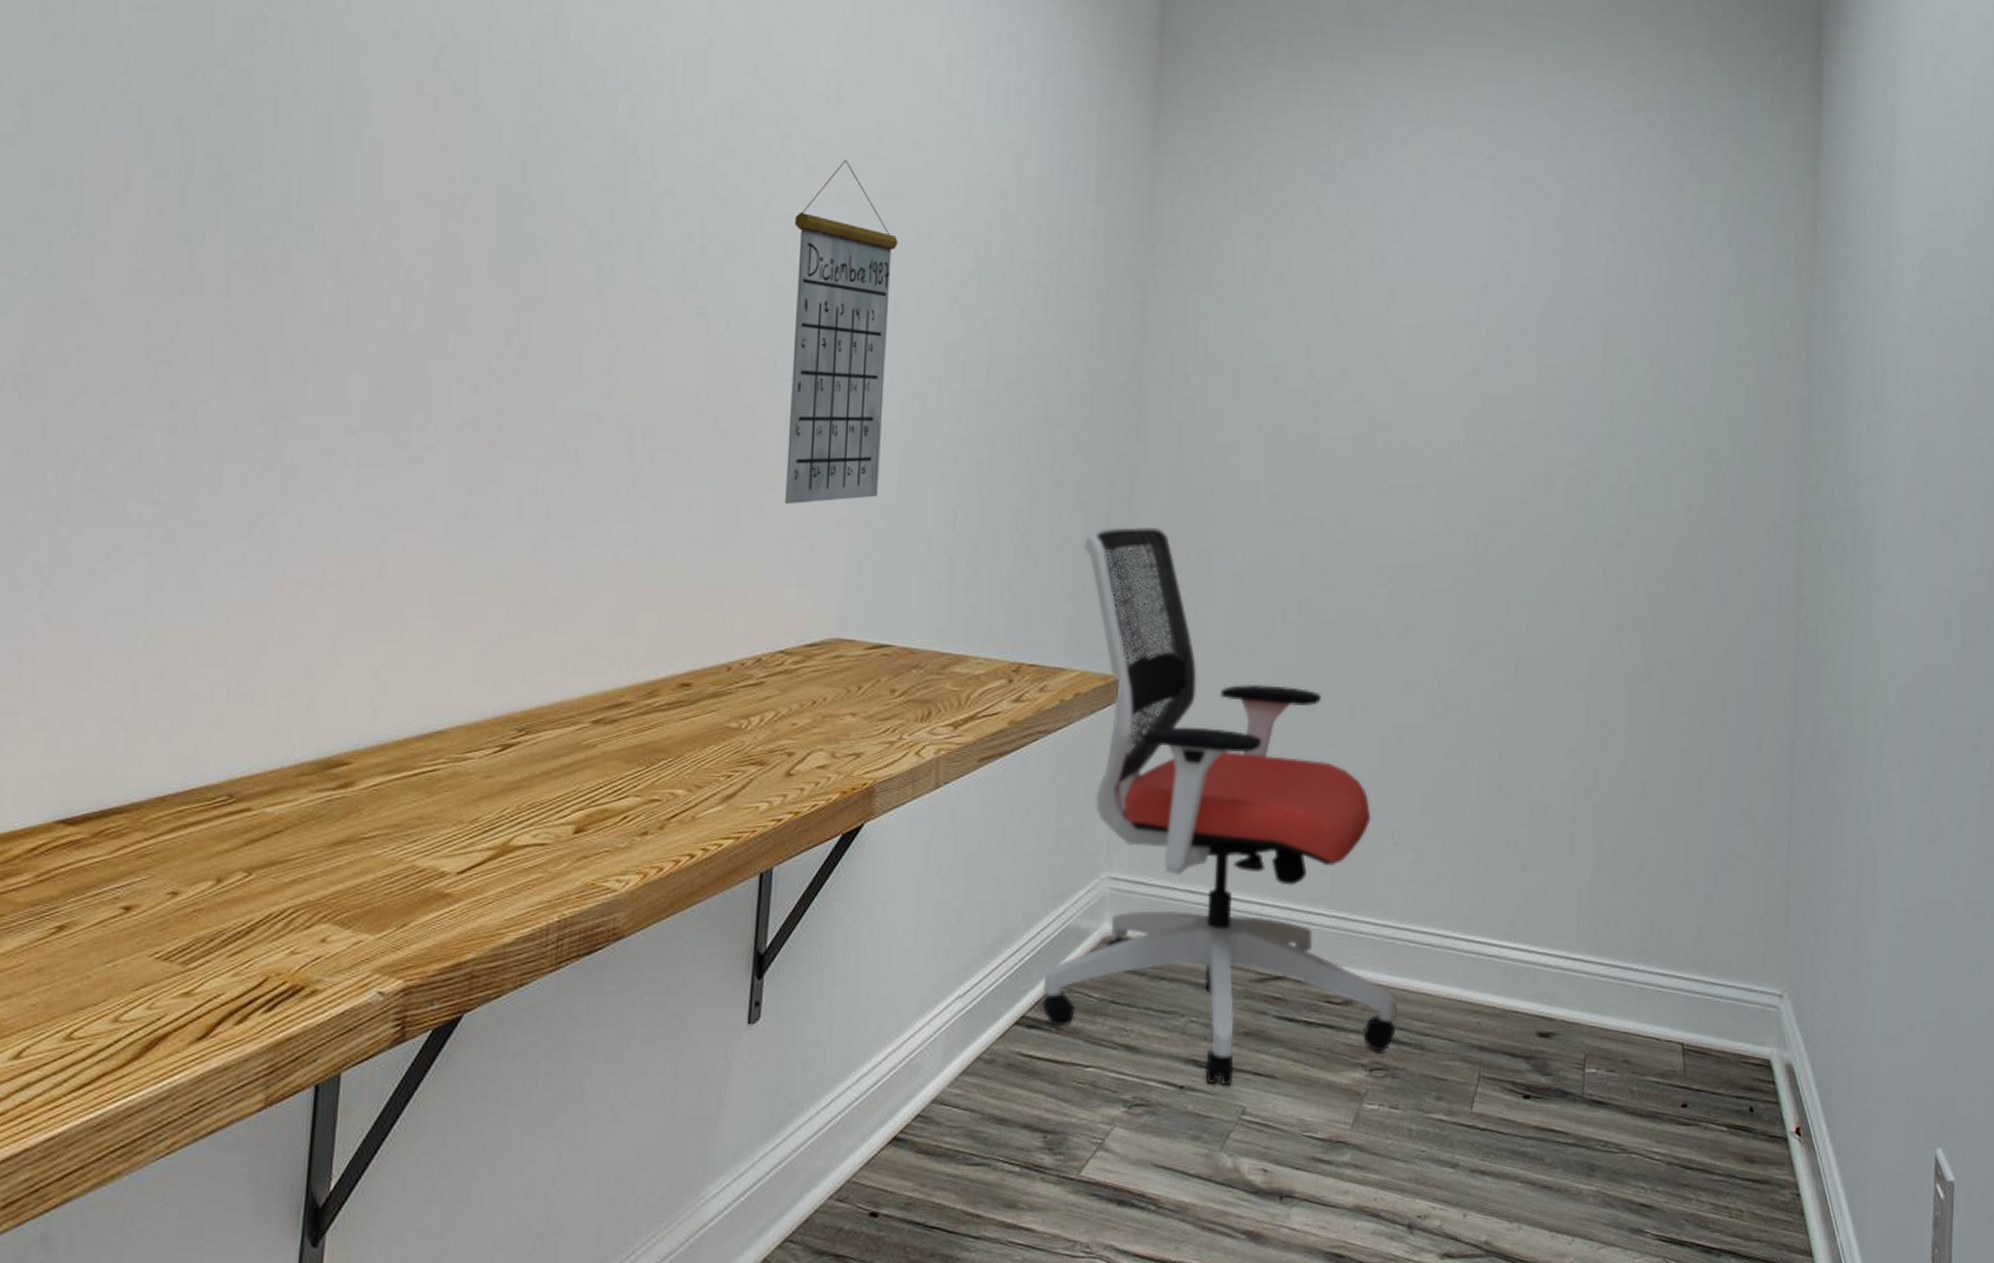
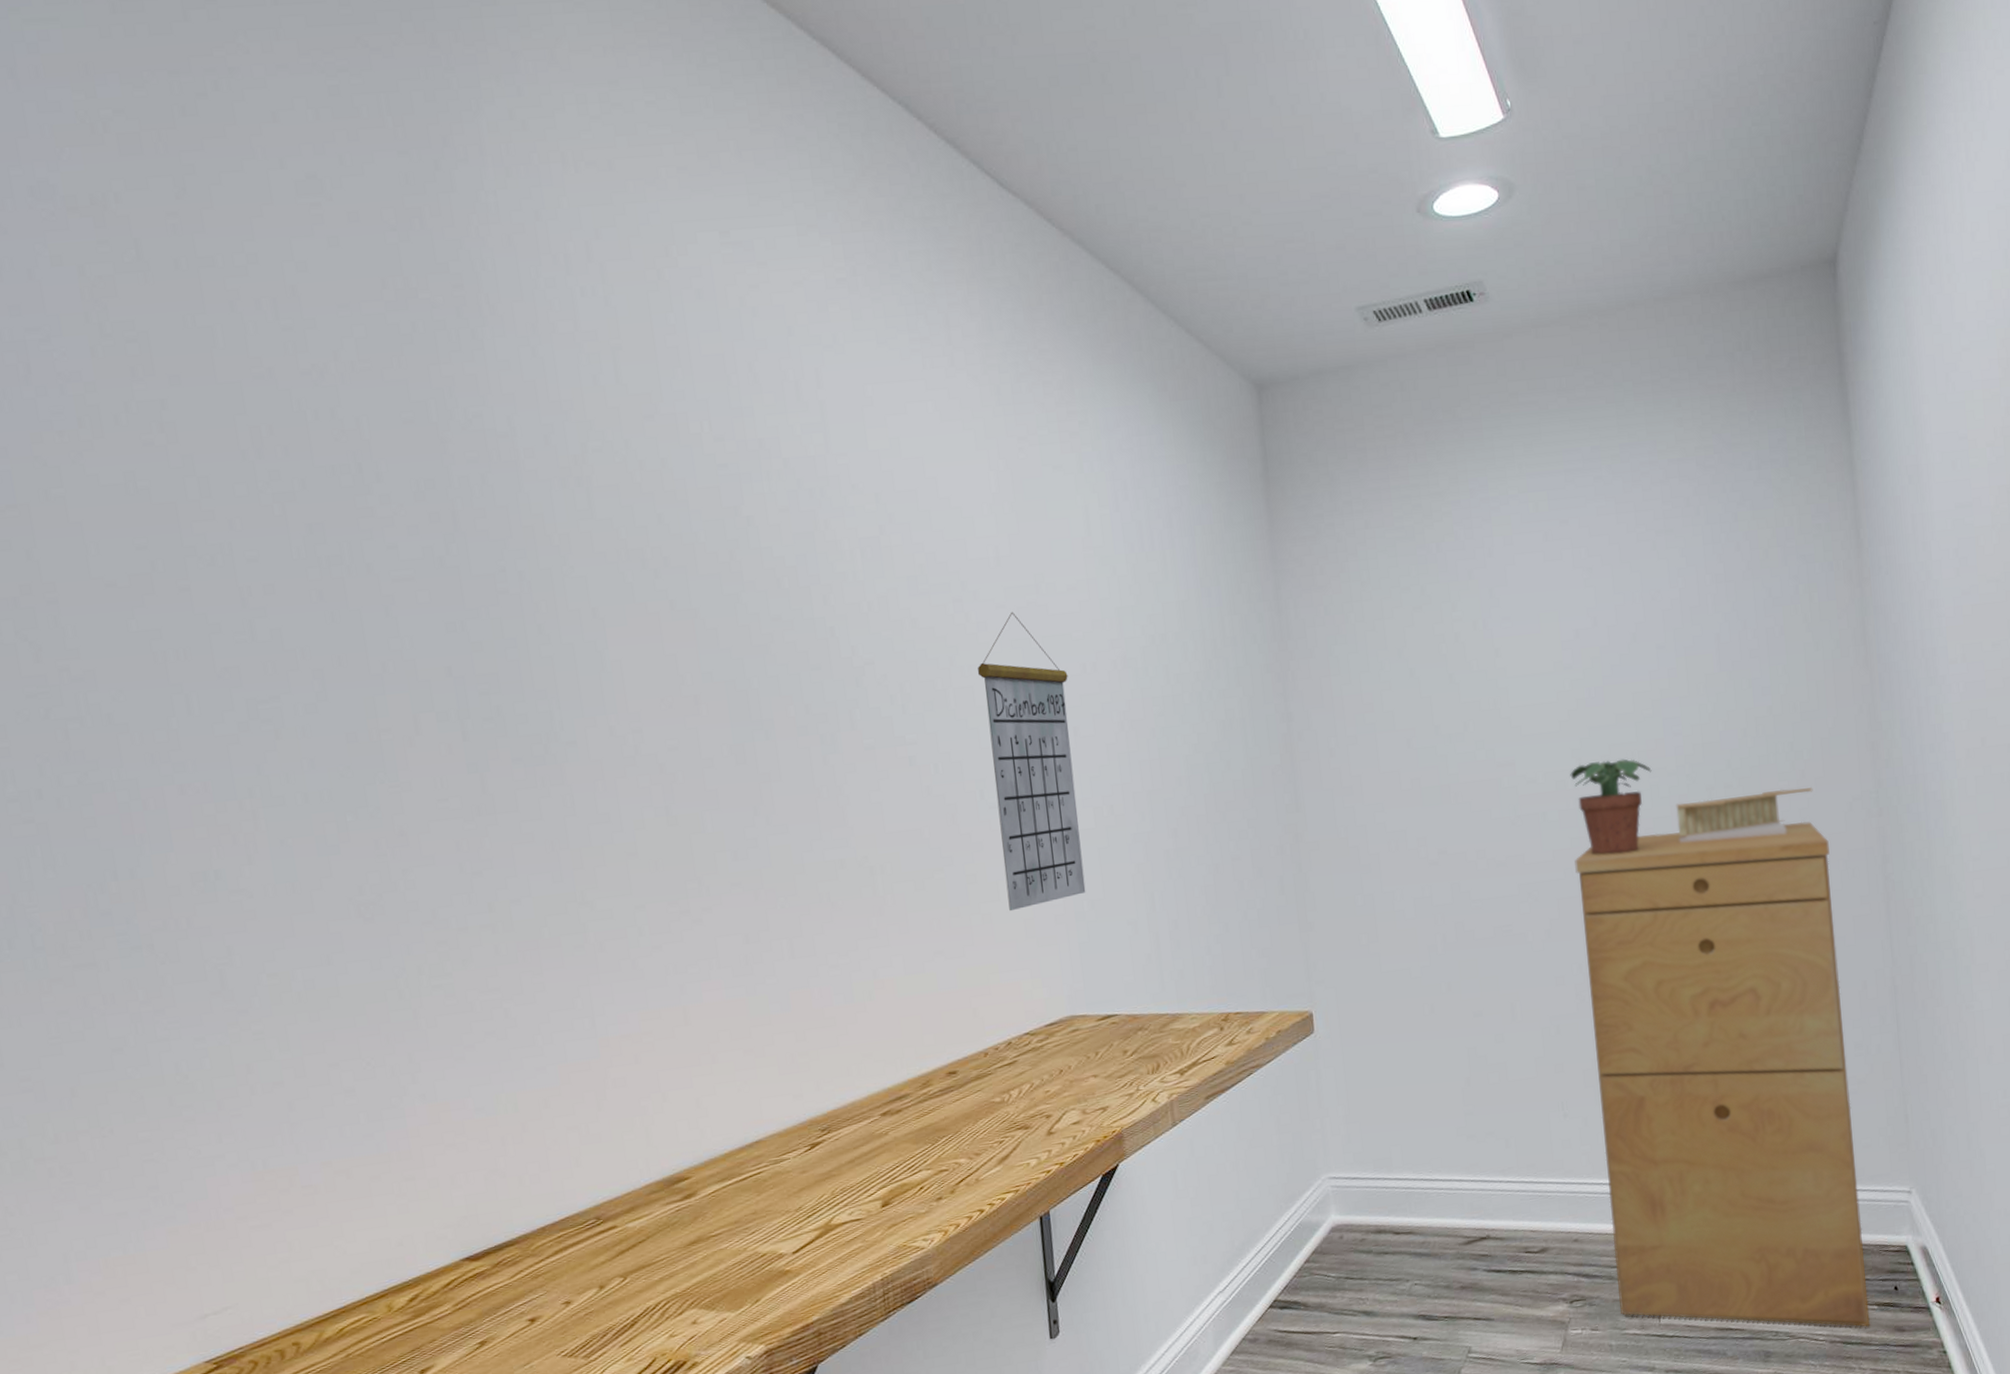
office chair: present [1042,526,1397,1086] -> none [1265,881,1588,1333]
filing cabinet: none [1427,529,1739,1151] -> present [1574,821,1870,1327]
potted plant: none [1455,437,1549,548] -> present [1570,758,1652,855]
architectural model: none [1569,499,1729,554] -> present [1676,786,1813,843]

